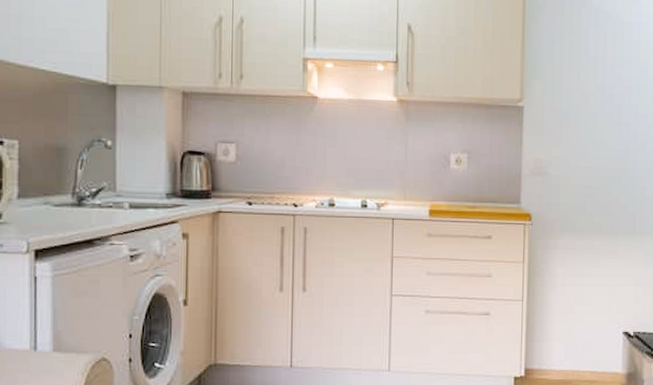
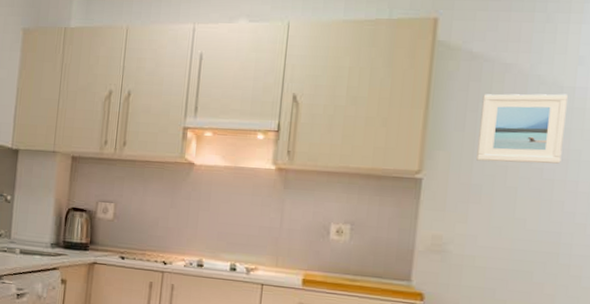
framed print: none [565,27,628,90] -> present [476,94,569,164]

